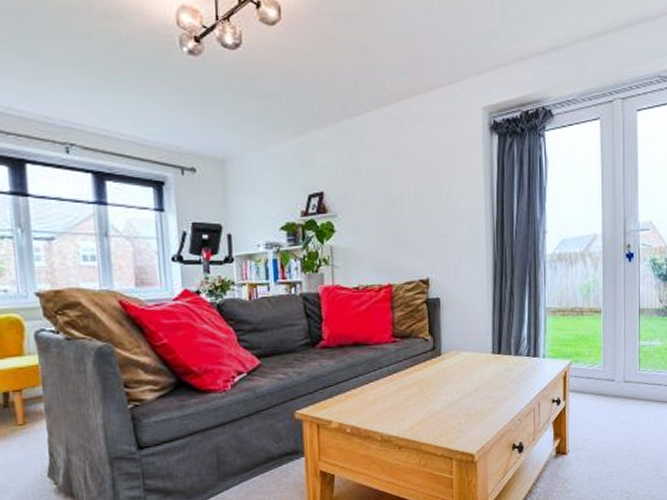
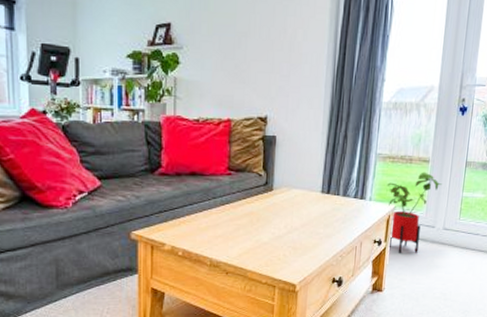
house plant: none [559,323,618,411] -> present [387,172,443,253]

